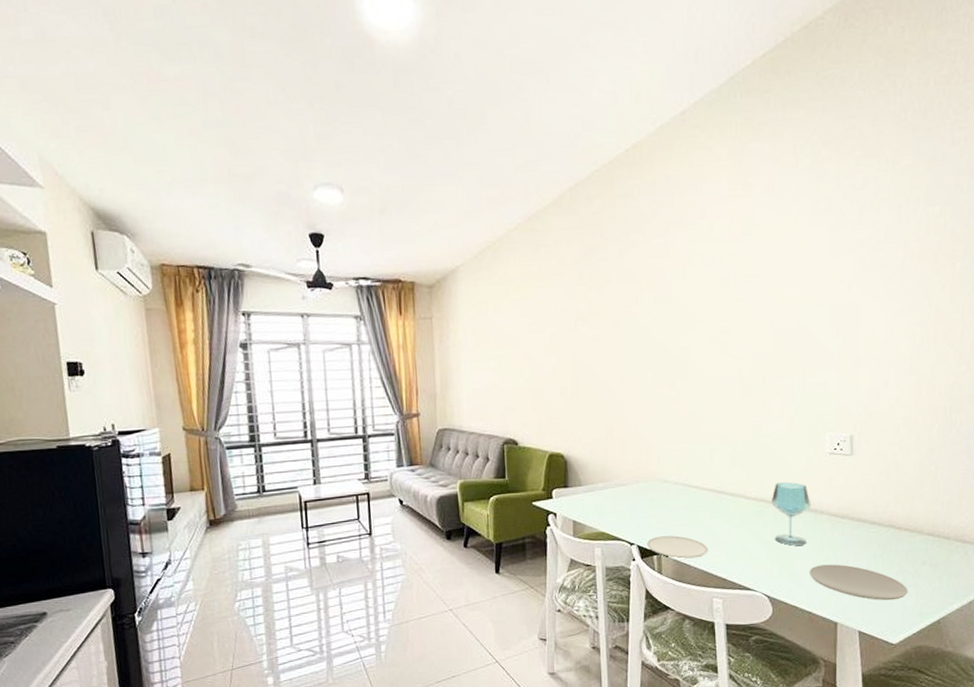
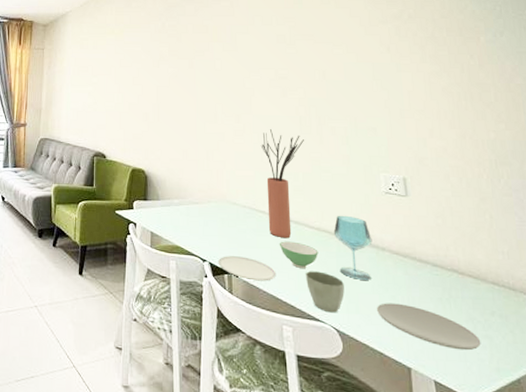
vase: none [696,394,745,513] -> present [260,129,304,239]
bowl: none [712,514,754,542] -> present [279,241,319,269]
cup: none [738,542,778,581] -> present [305,271,345,313]

